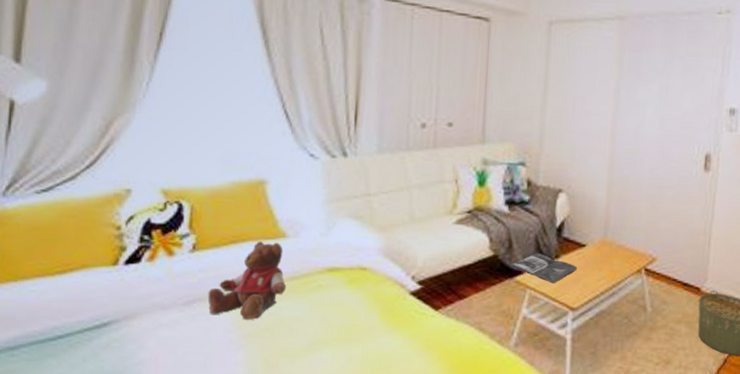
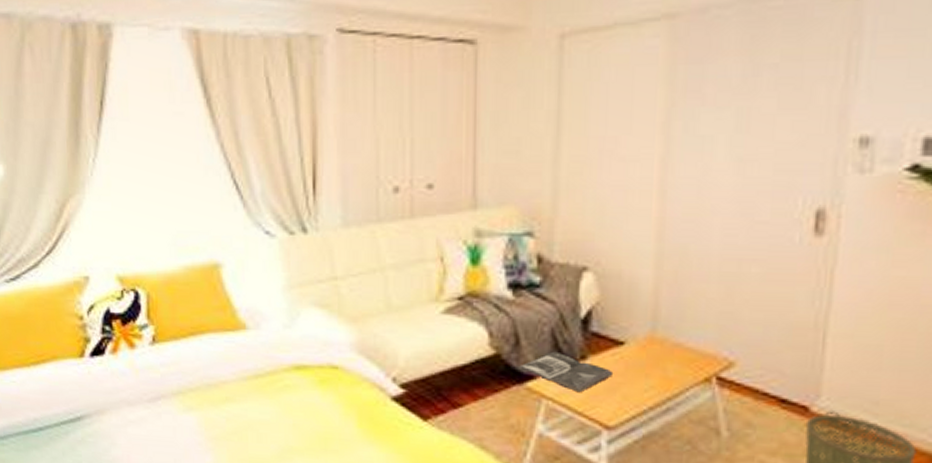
teddy bear: present [207,241,287,321] -> none [171,333,251,422]

